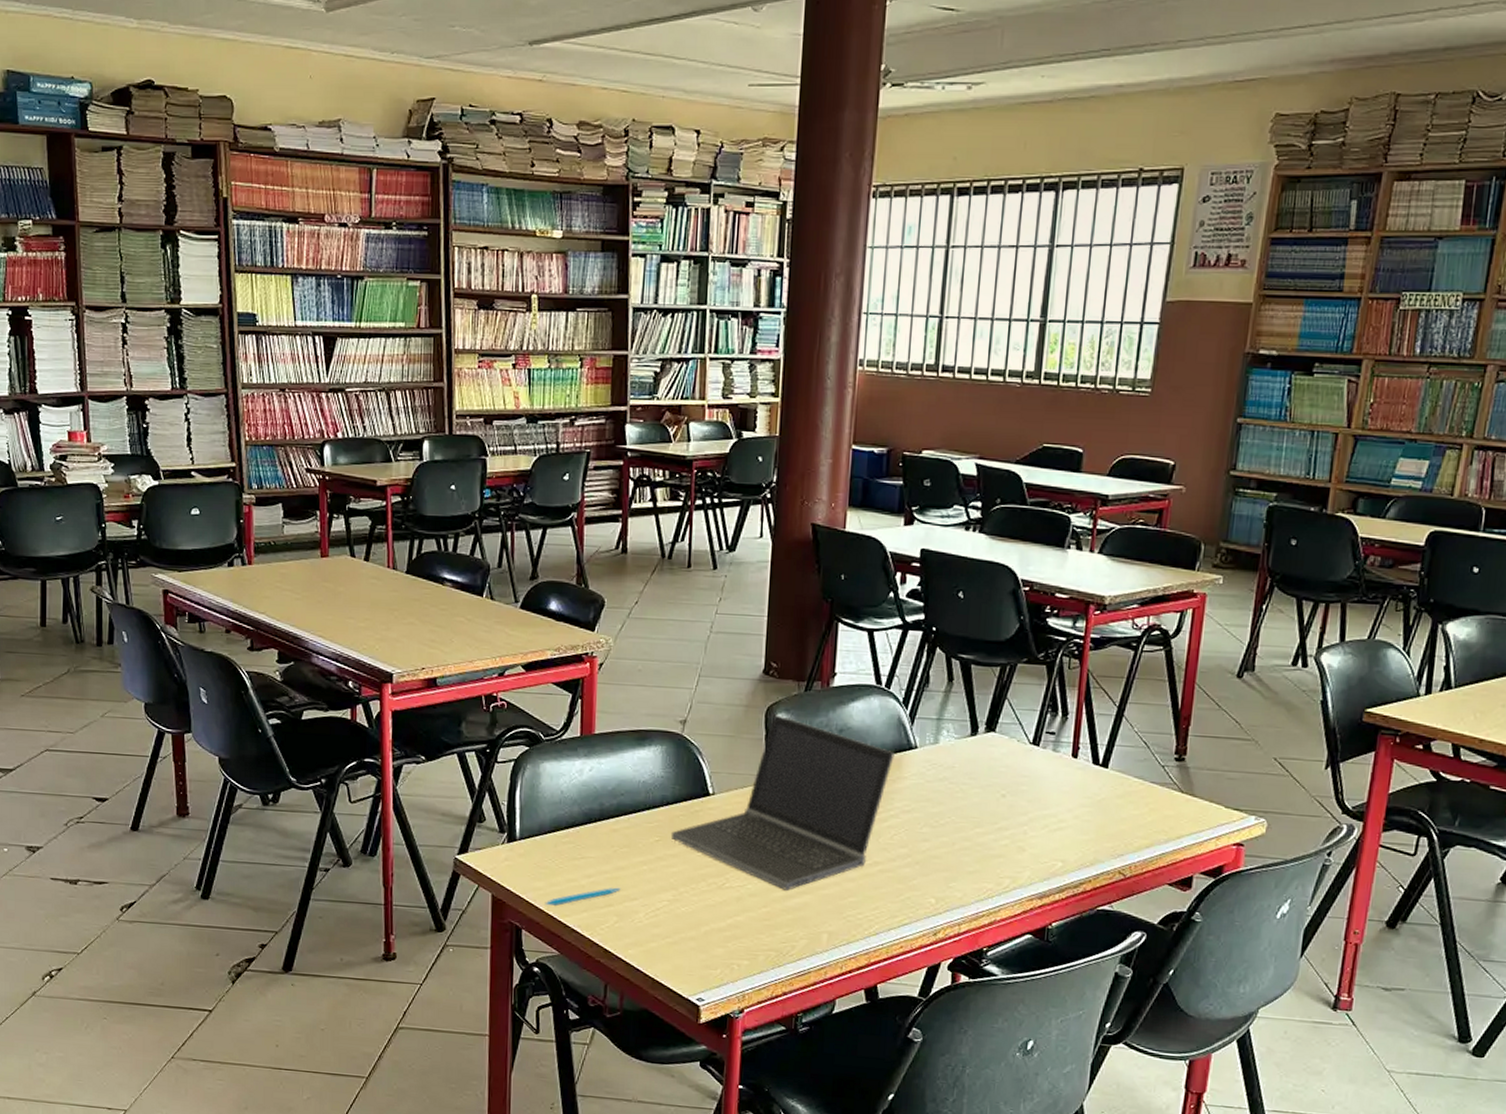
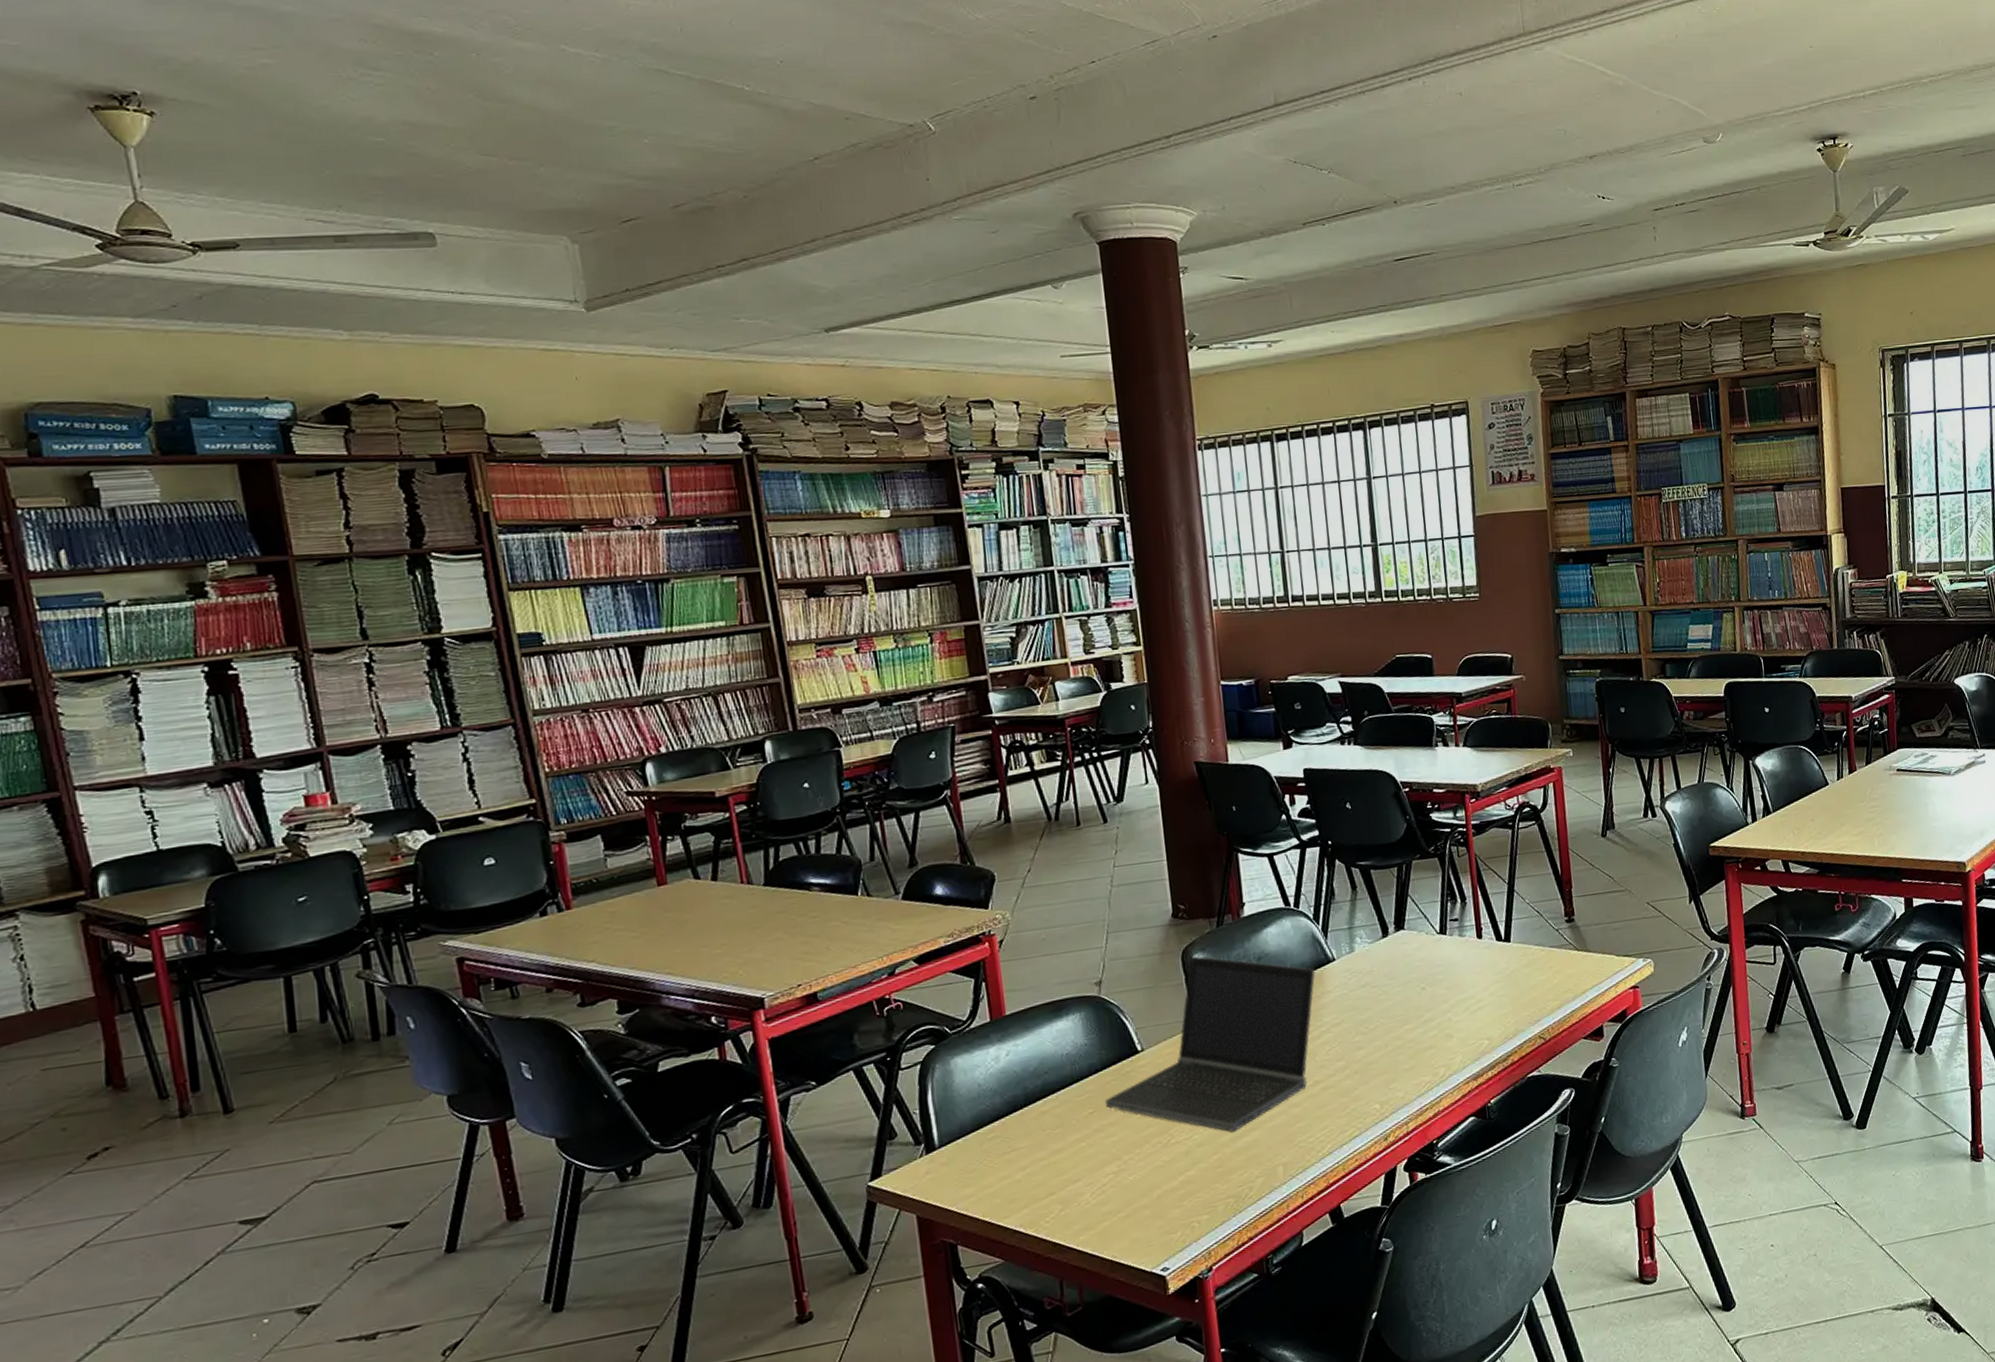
pen: present [545,887,621,907] -> none [978,1172,1060,1213]

